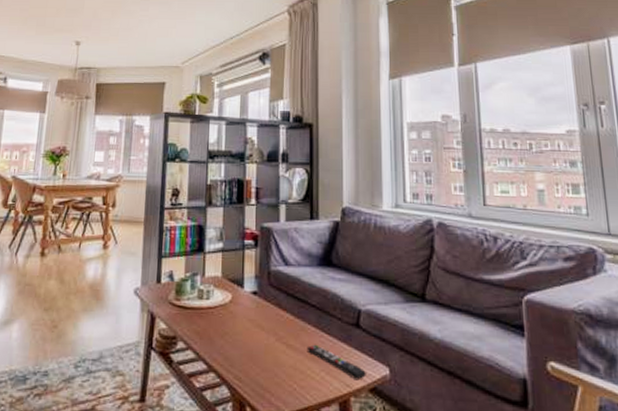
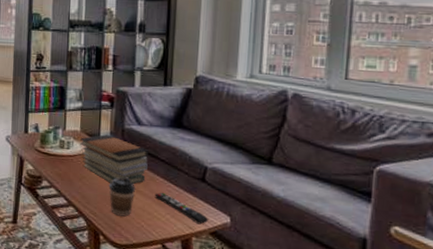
book stack: none [222,278,298,338] -> present [80,134,149,184]
coffee cup: none [255,329,285,379] -> present [108,177,135,217]

